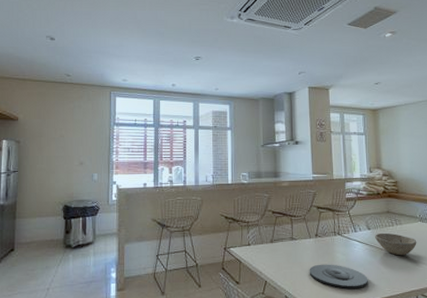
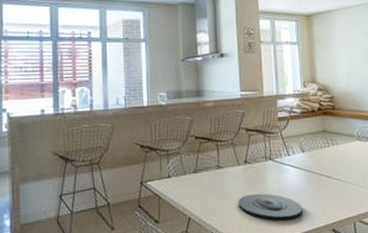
bowl: present [374,232,417,256] -> none [309,155,354,180]

